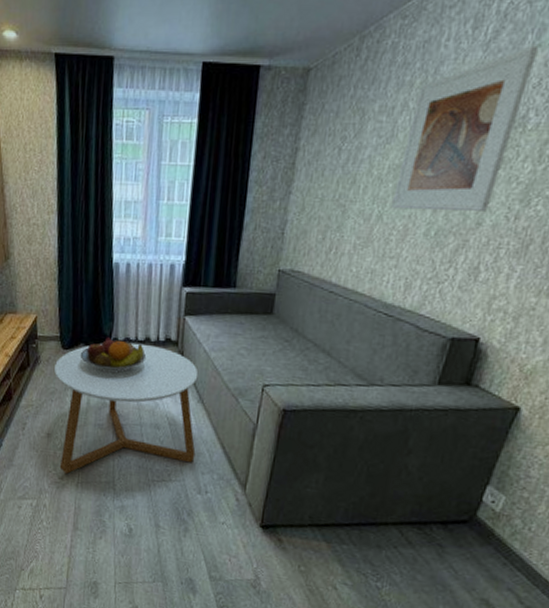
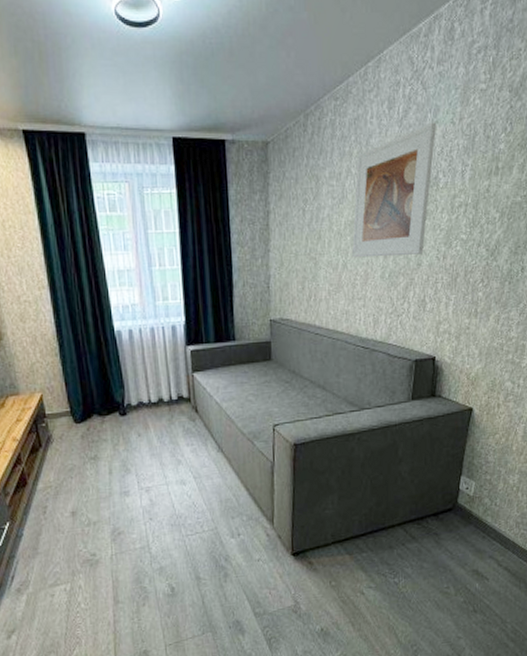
coffee table: present [54,342,199,474] -> none [69,405,223,549]
fruit bowl: present [80,337,147,373] -> none [94,404,163,439]

